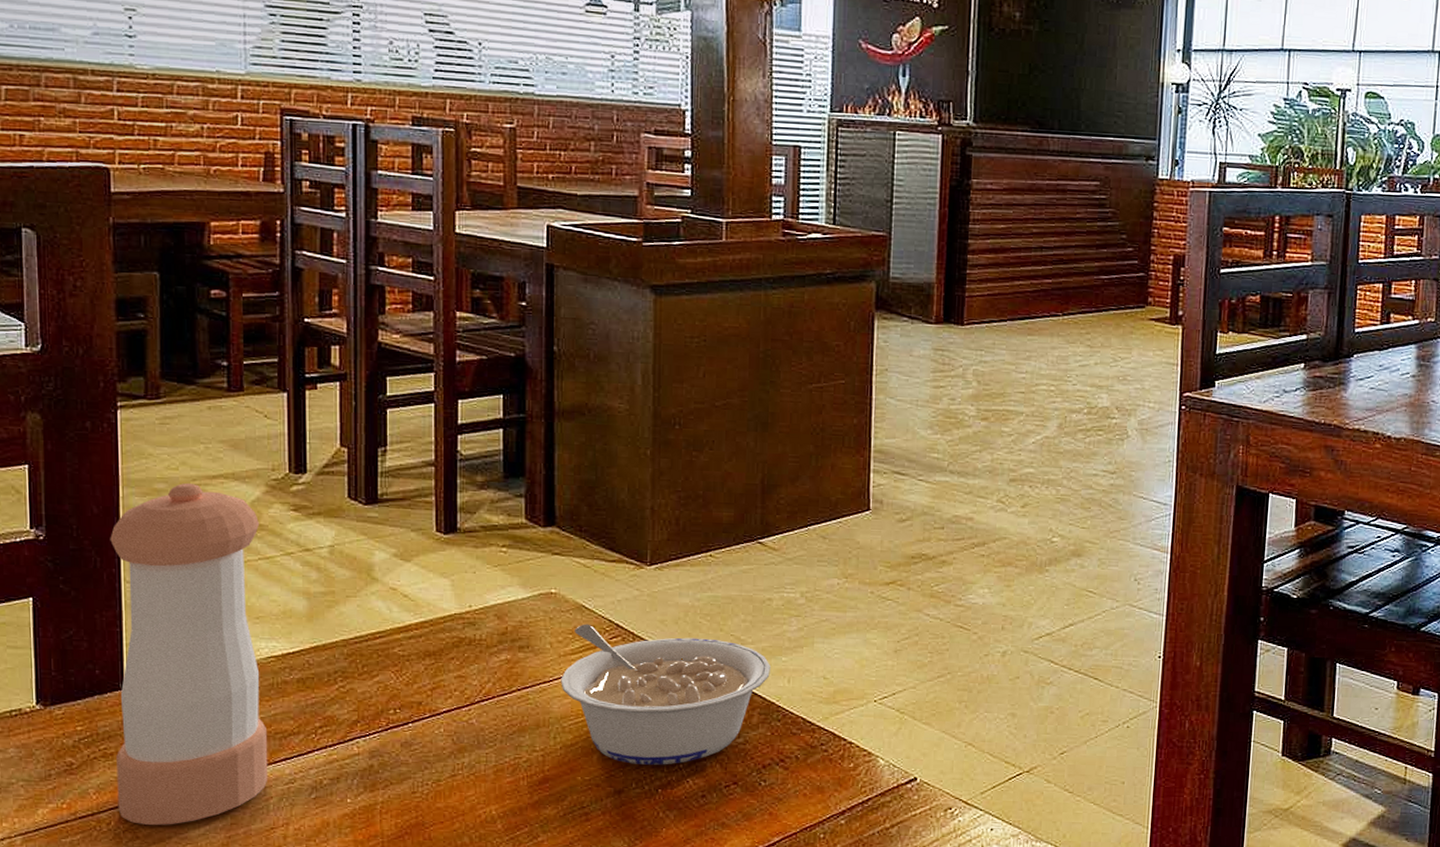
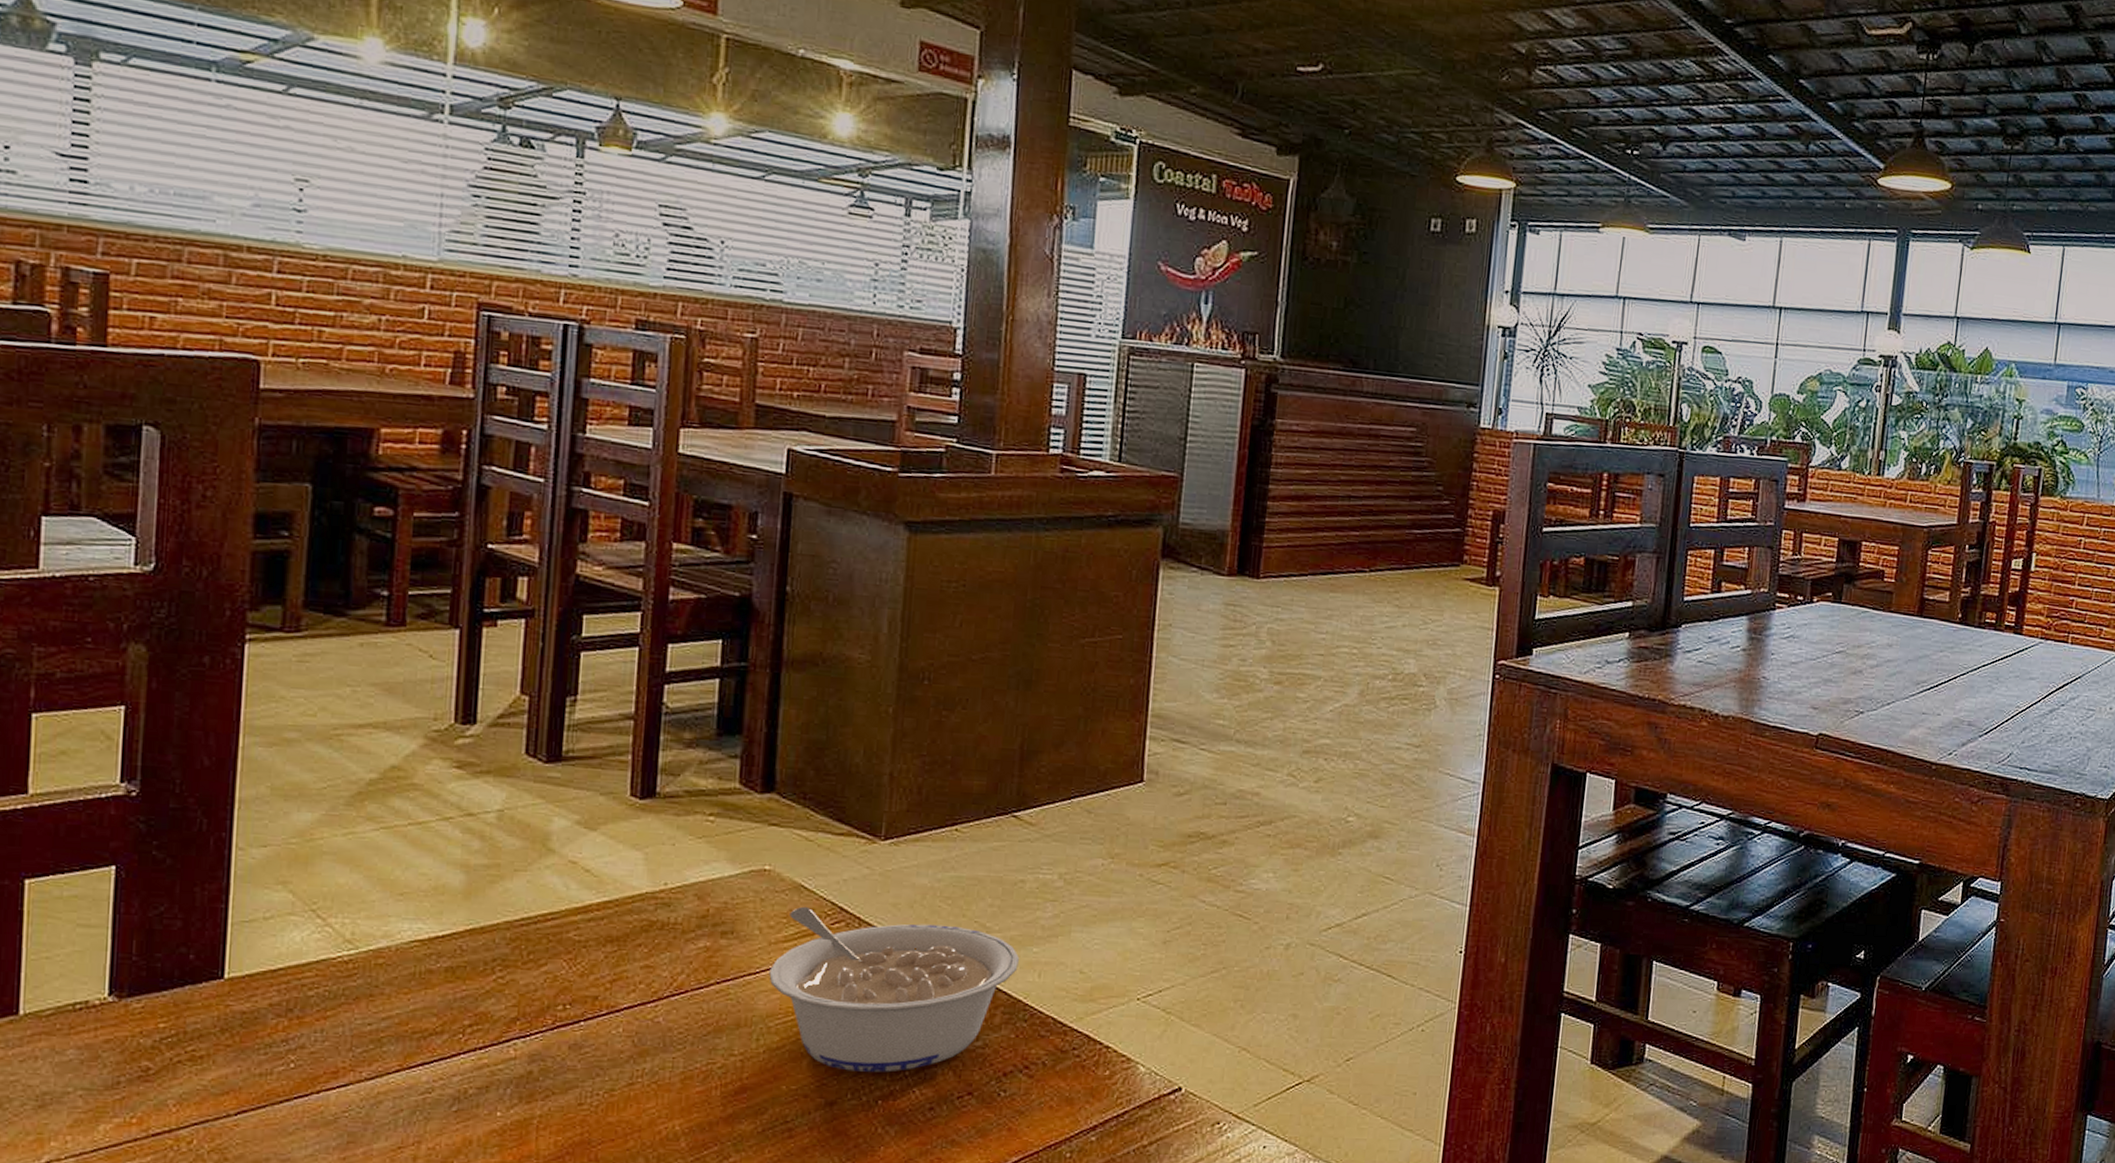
pepper shaker: present [110,482,268,825] -> none [203,732,413,1144]

